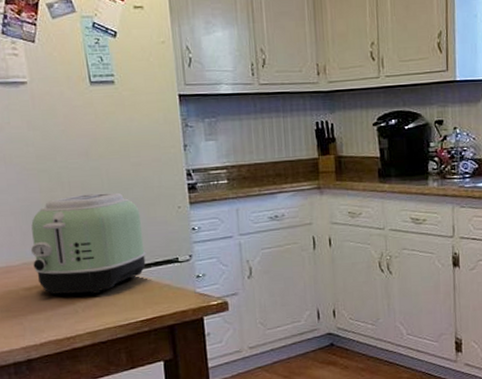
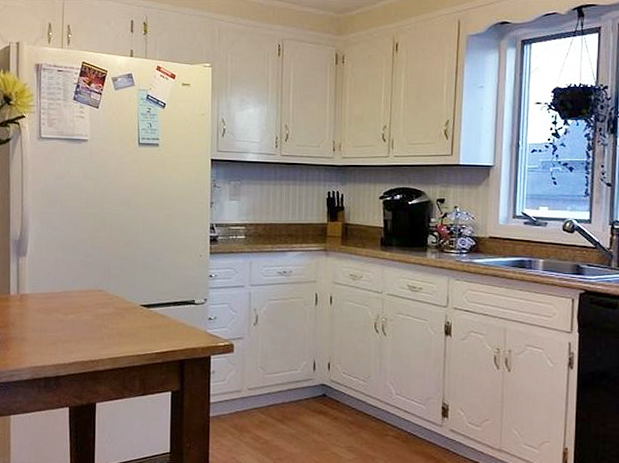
toaster: present [31,192,146,294] -> none [72,237,168,325]

